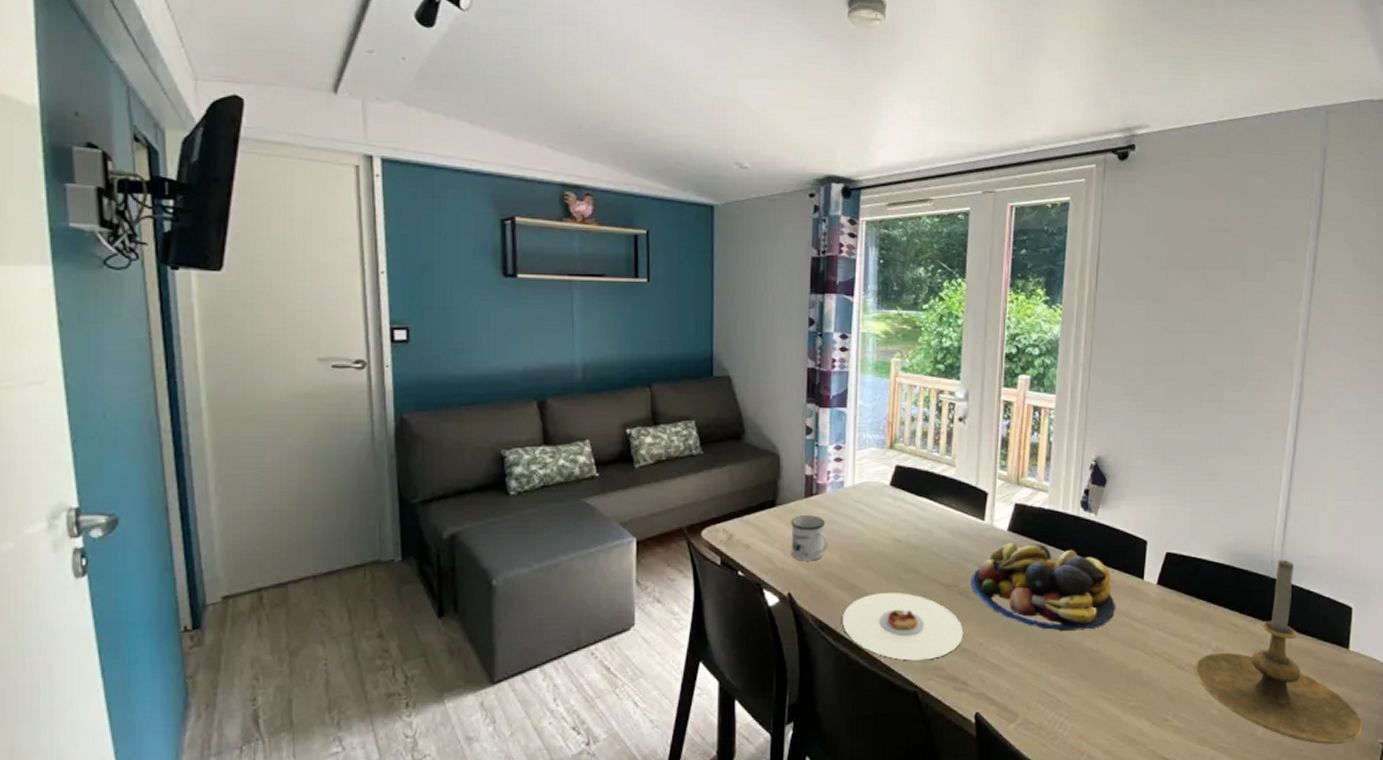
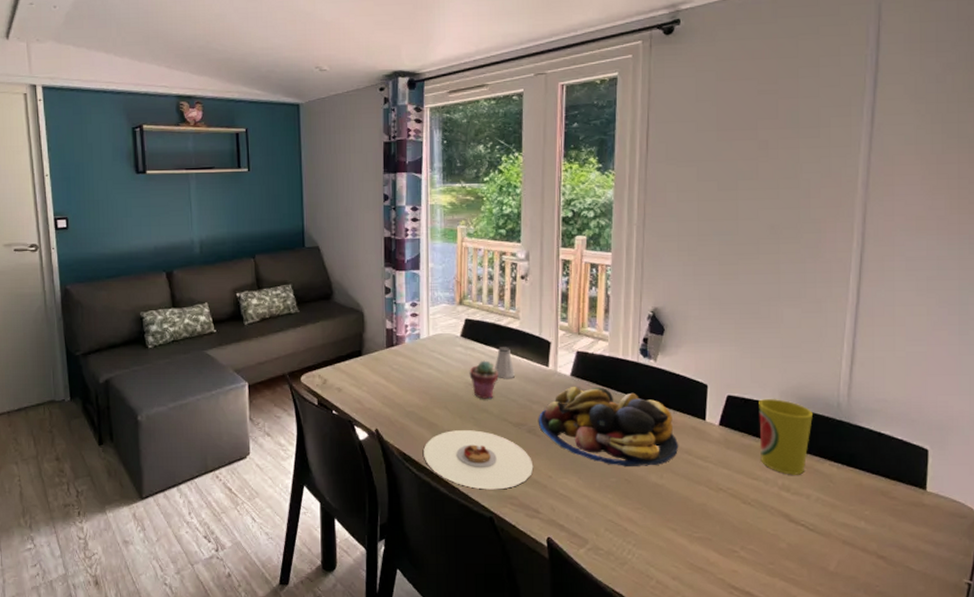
mug: present [791,515,829,561] -> none [376,363,409,402]
potted succulent: none [897,513,930,557] -> present [469,360,499,399]
saltshaker: none [926,498,948,535] -> present [495,347,515,379]
cup: none [1195,555,1248,637] -> present [759,398,813,475]
candle holder: present [1195,560,1363,744] -> none [761,403,945,582]

